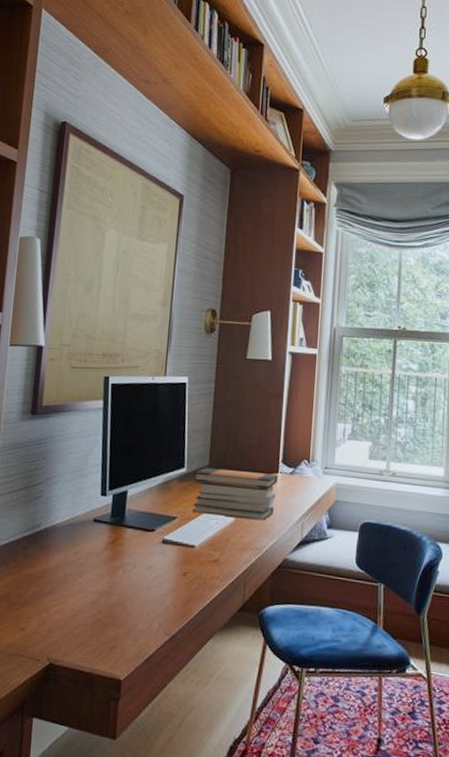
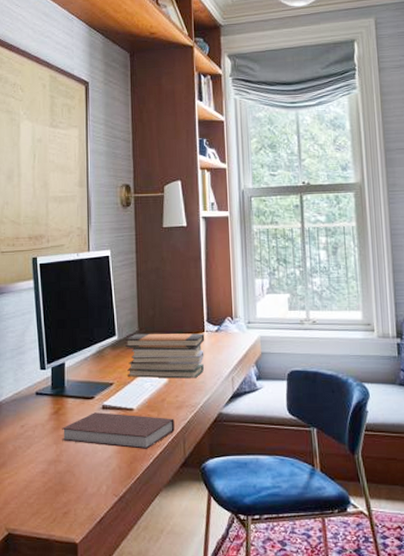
notebook: none [116,546,237,589] -> present [62,412,175,449]

